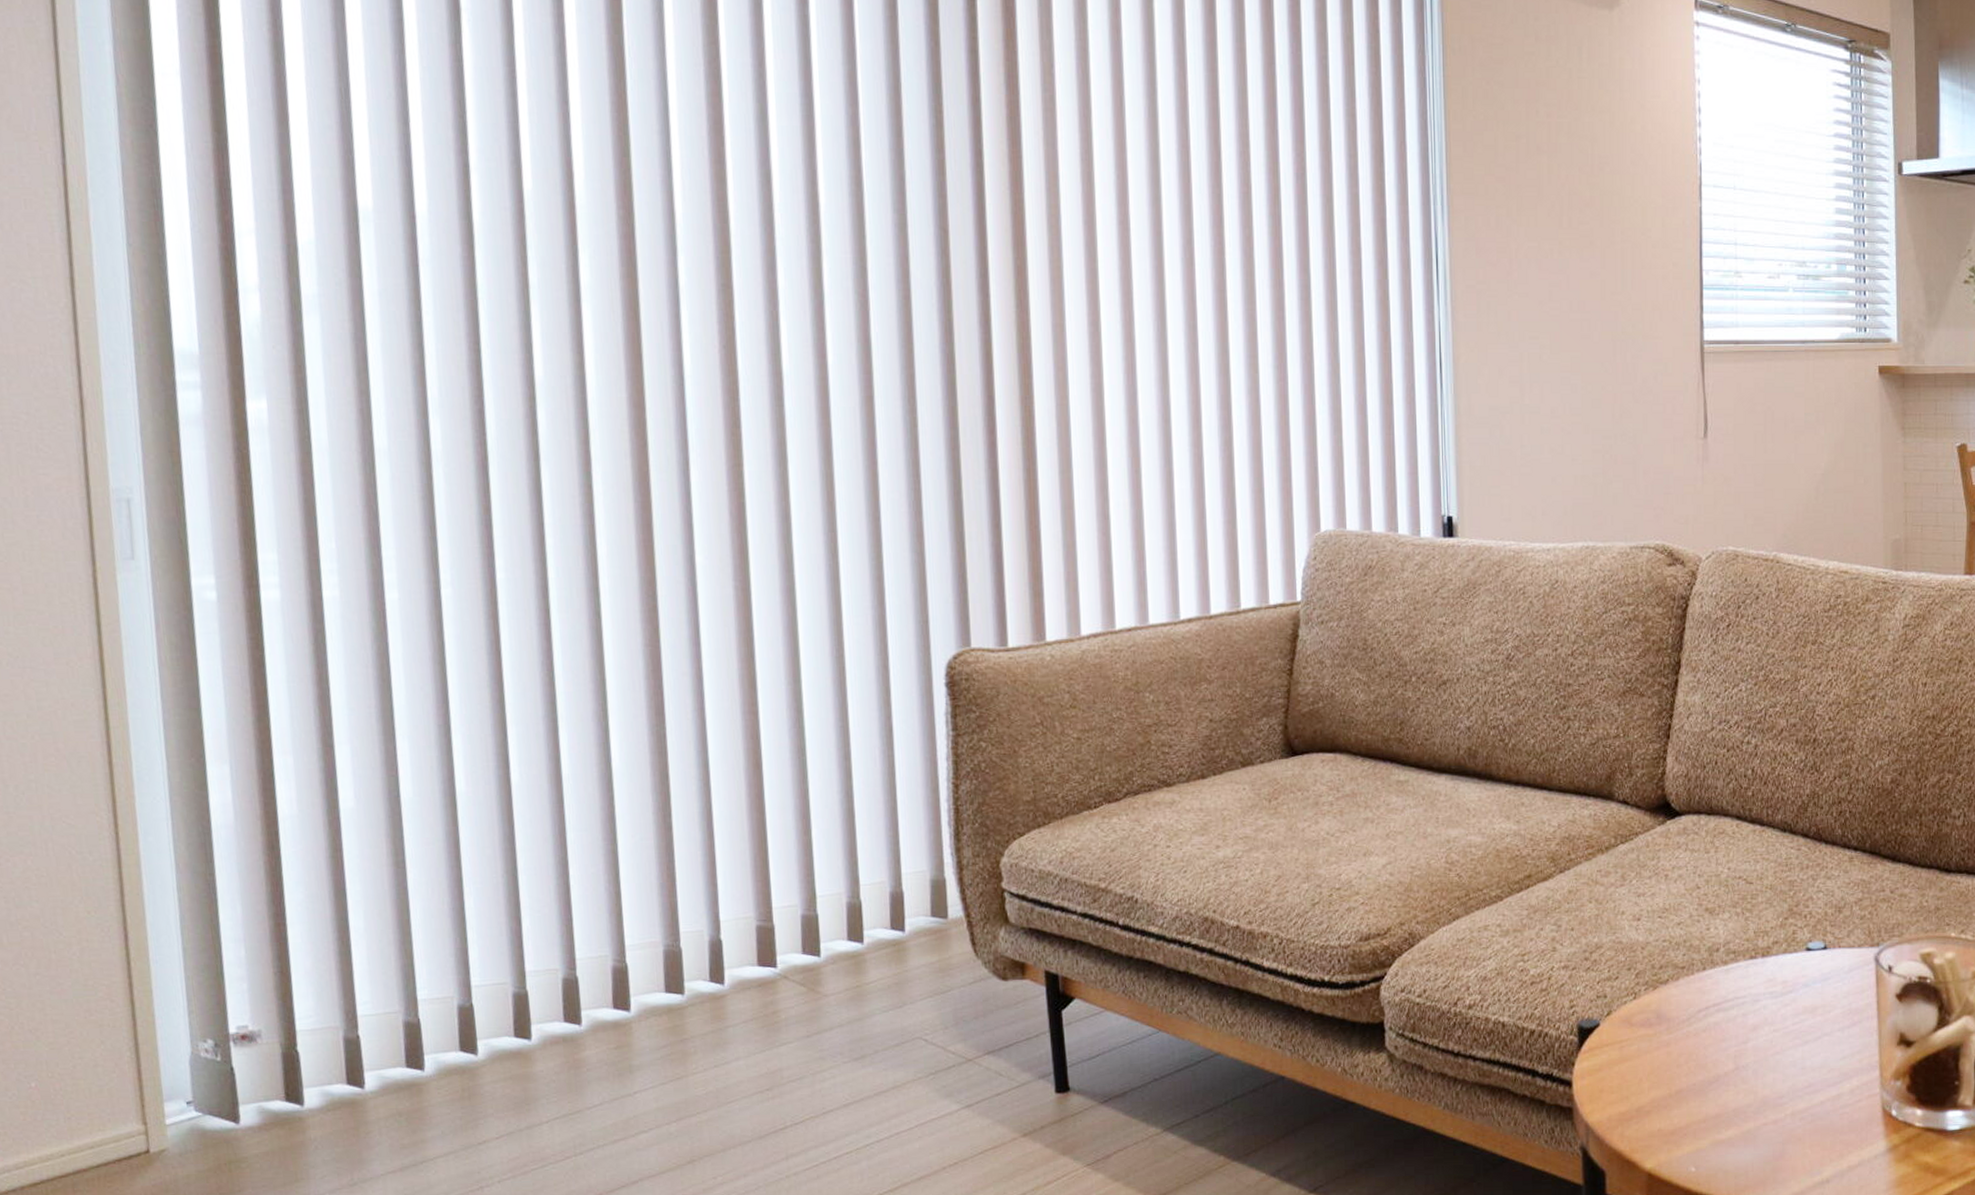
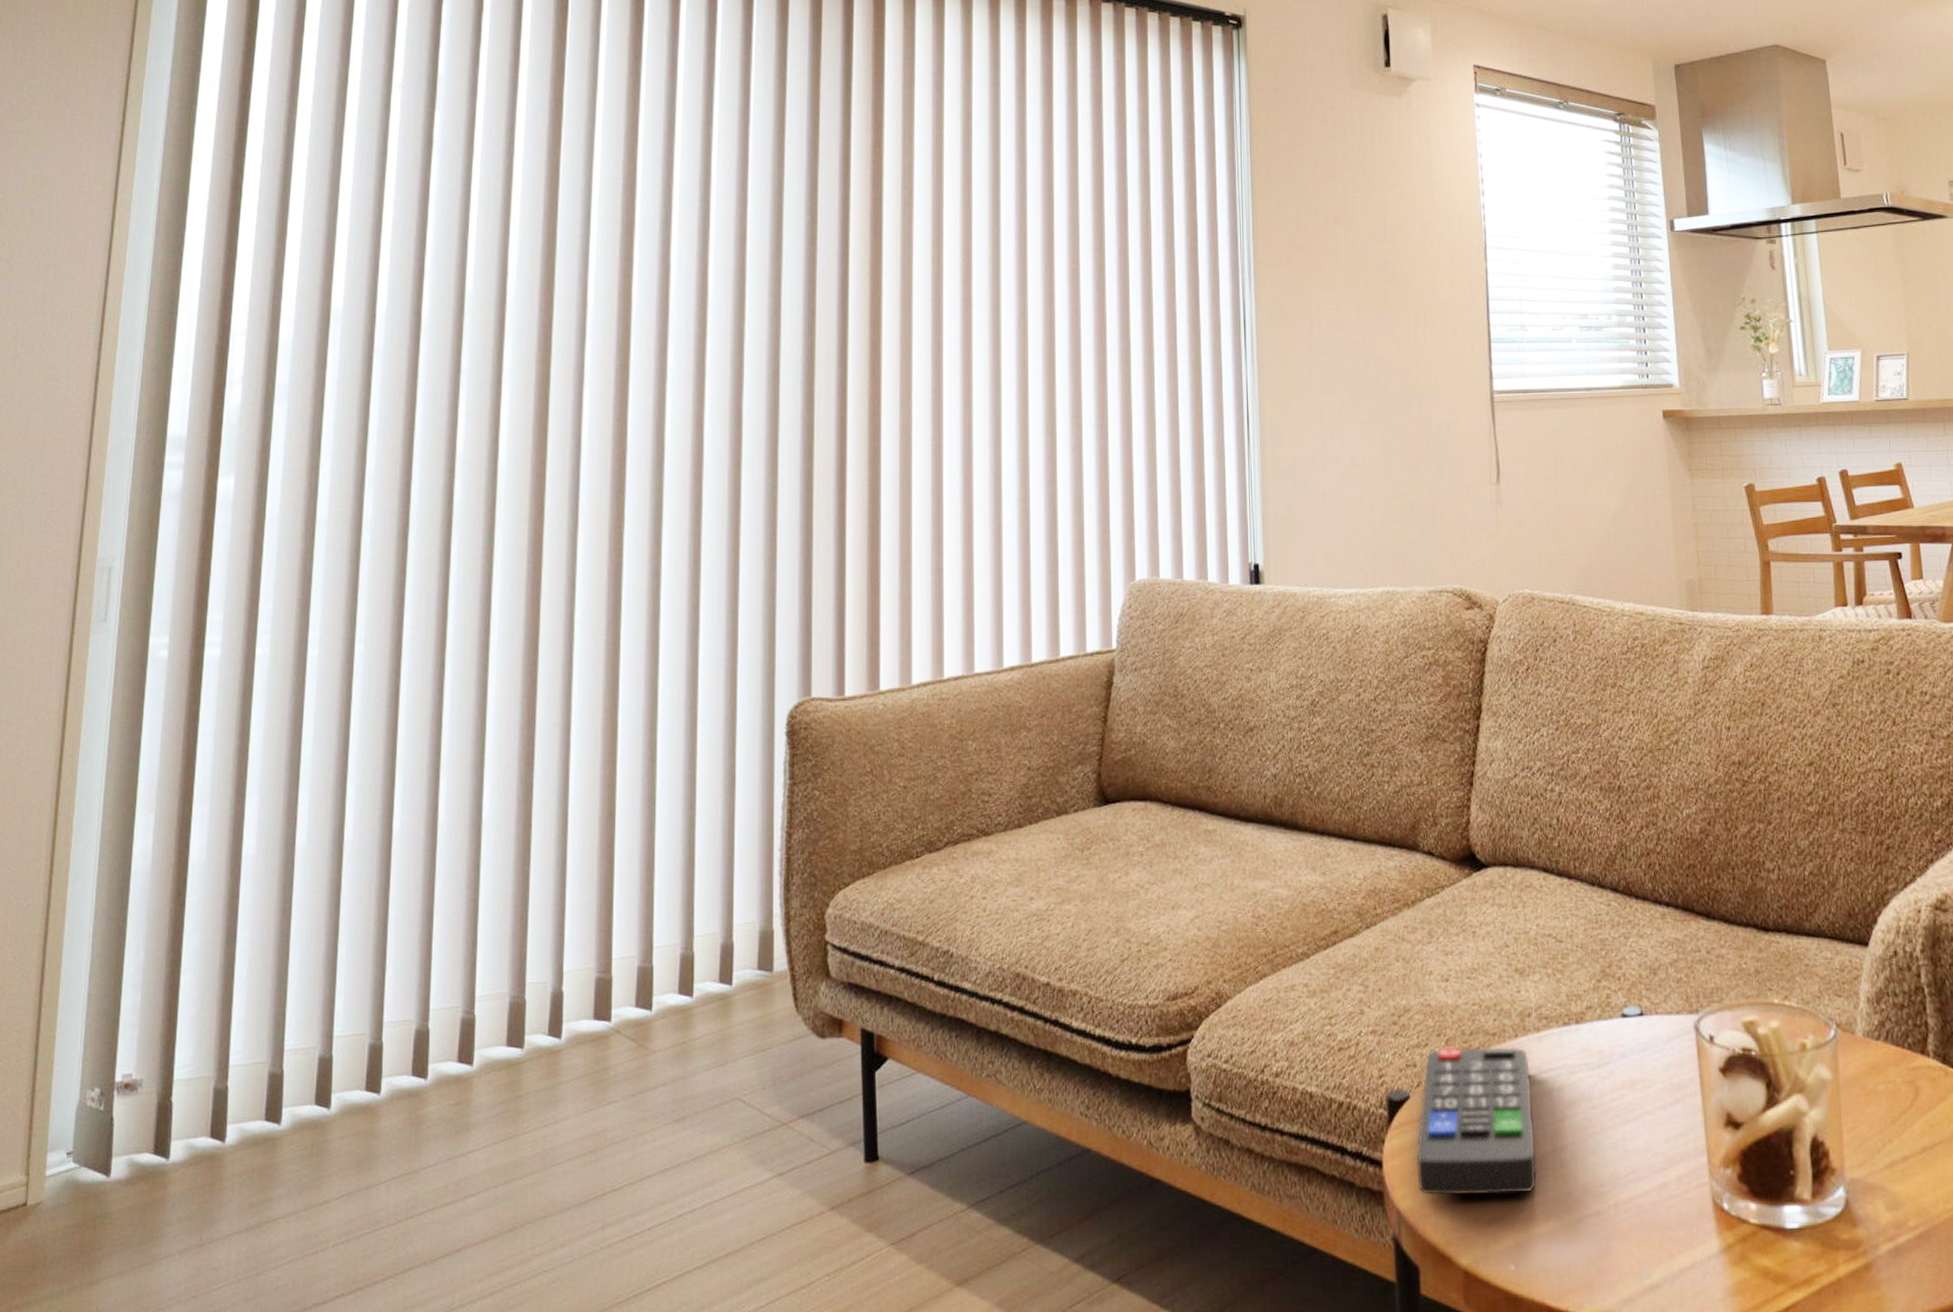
remote control: none [1605,978,1719,1110] -> present [1416,1047,1537,1196]

